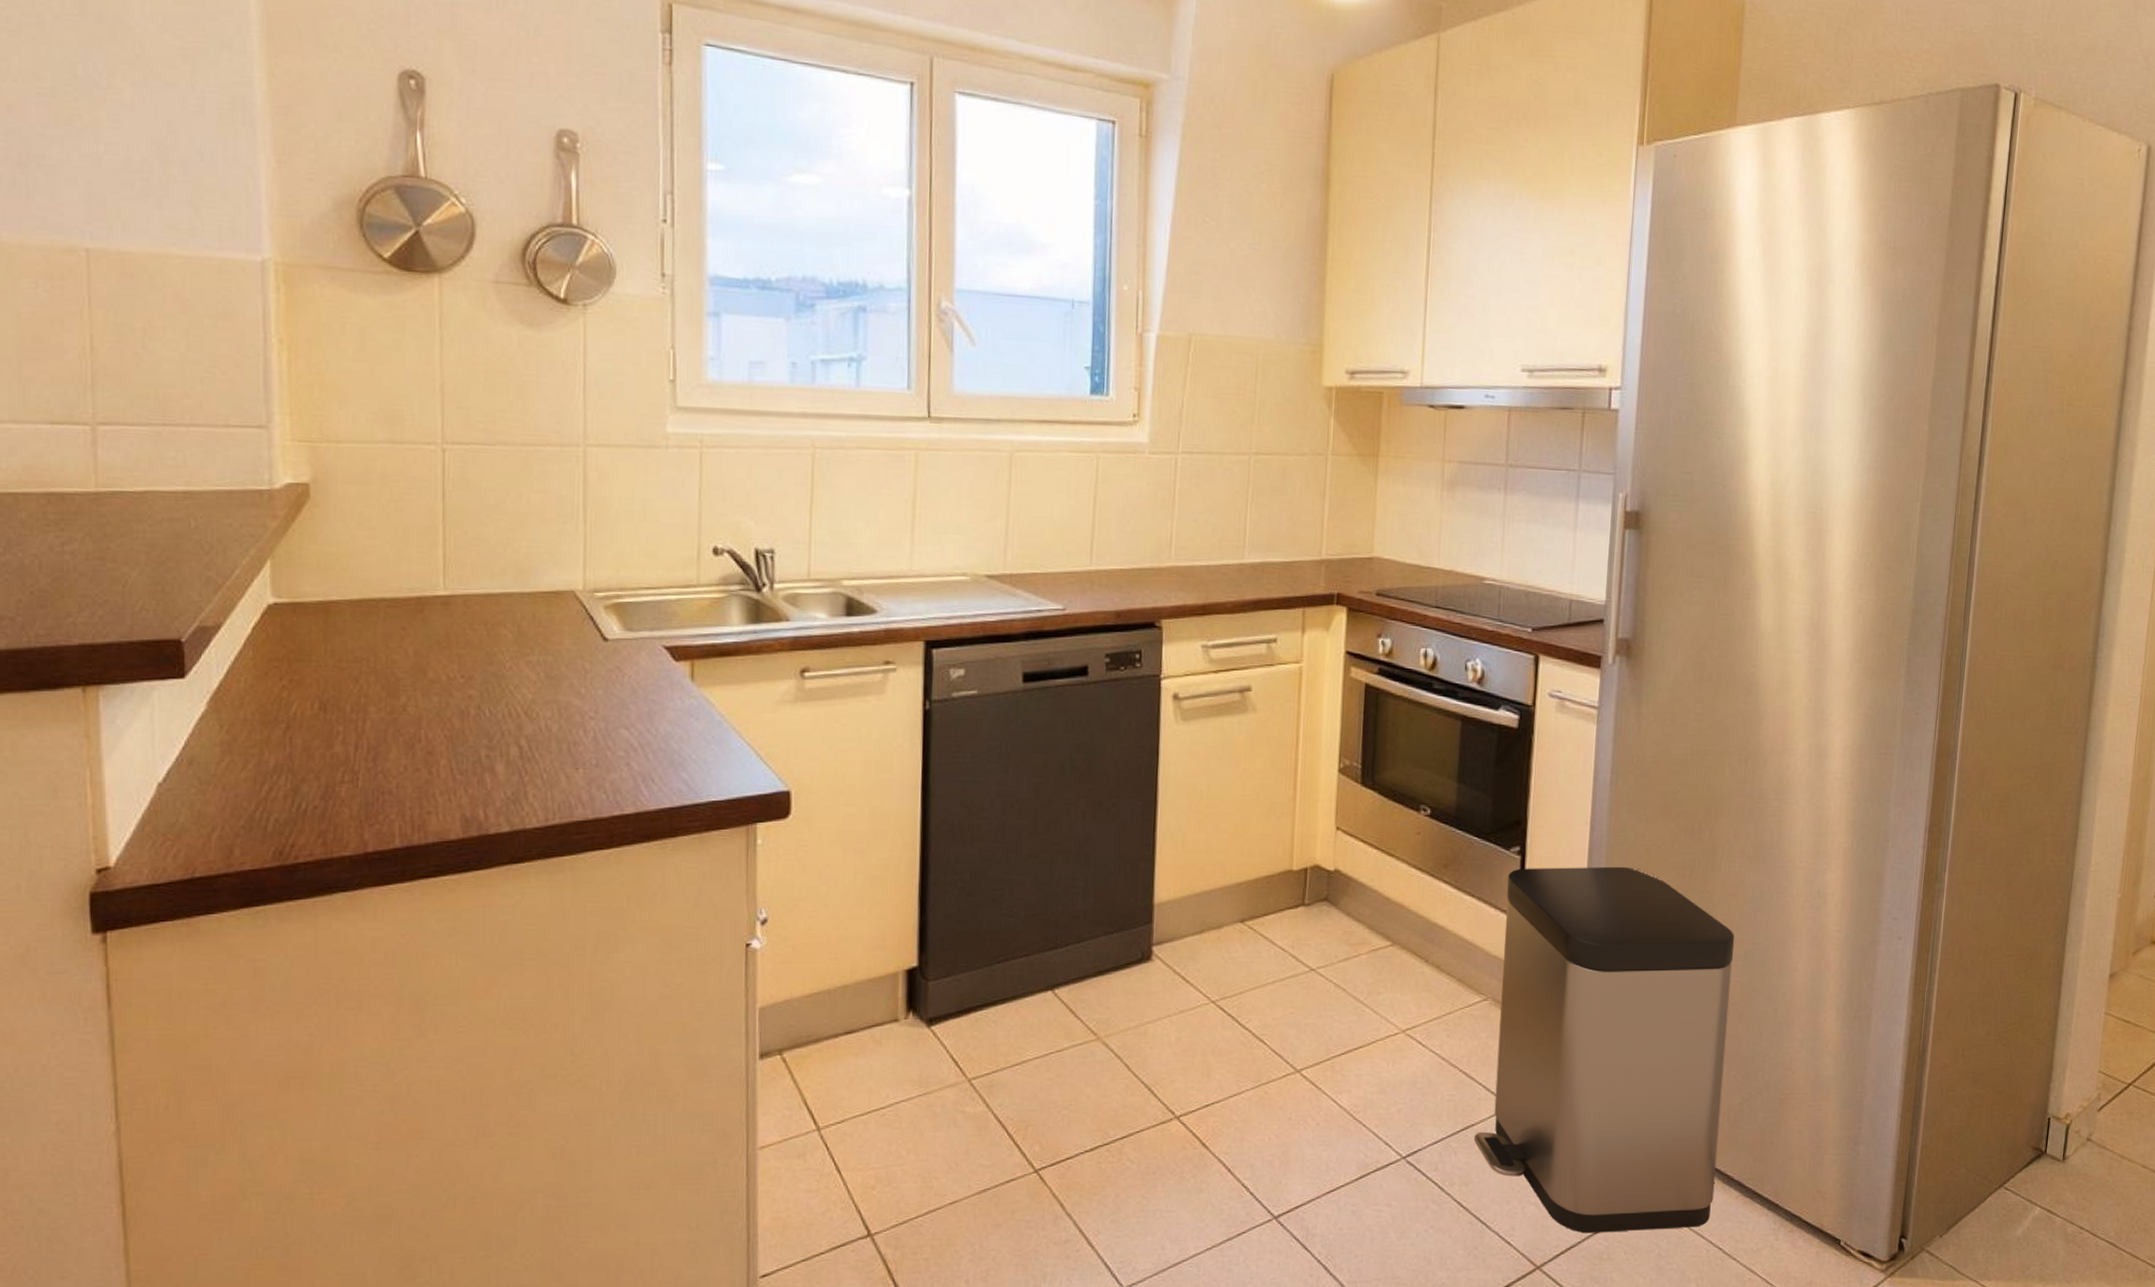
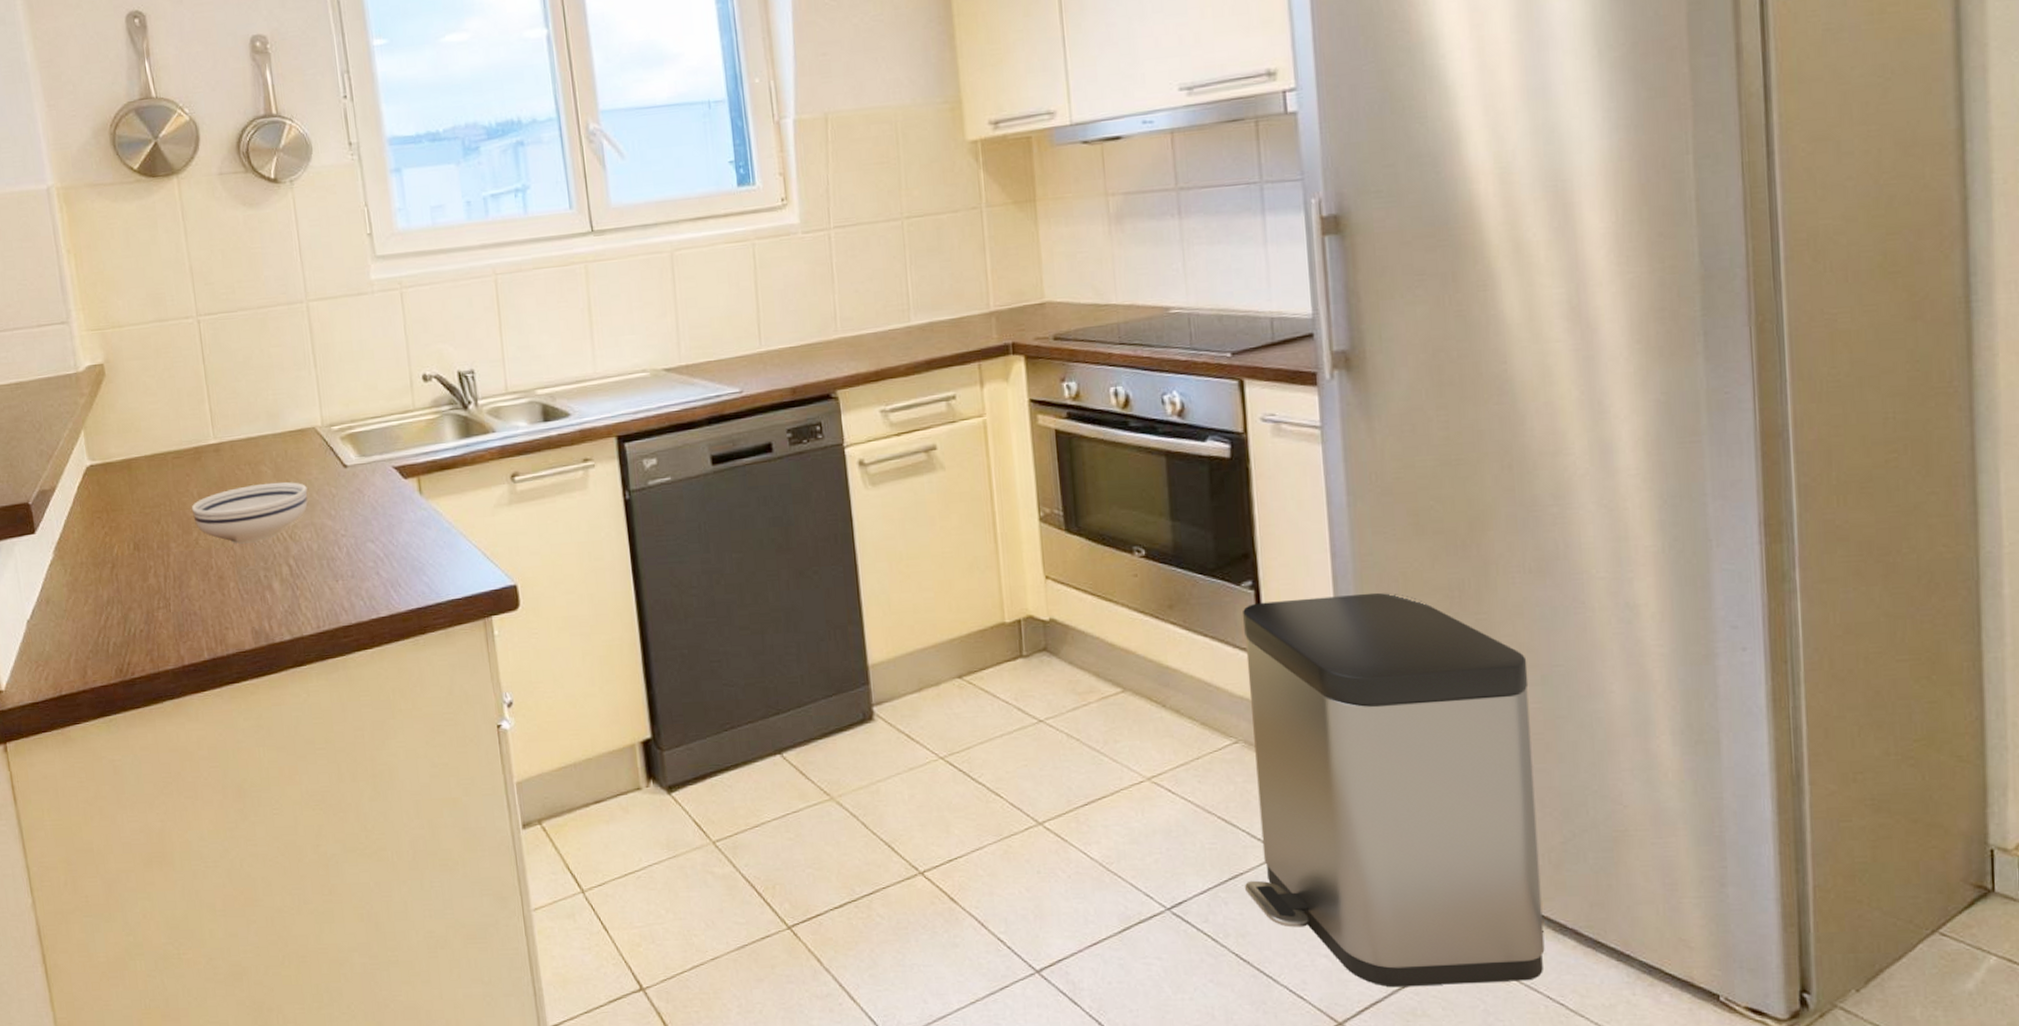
bowl: none [402,648,555,716] -> present [191,482,308,544]

